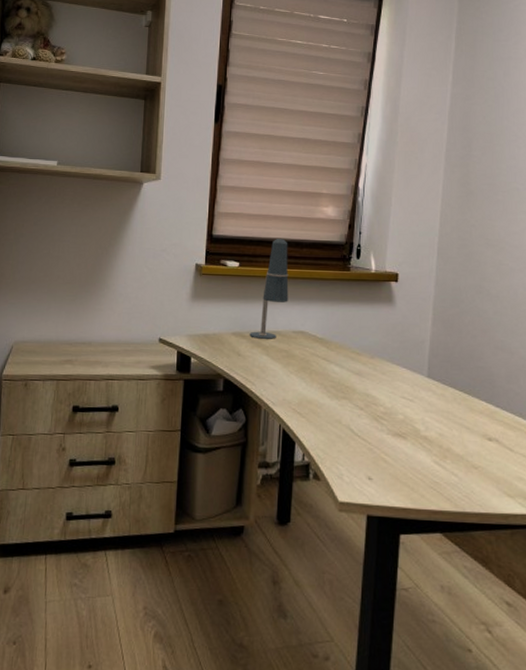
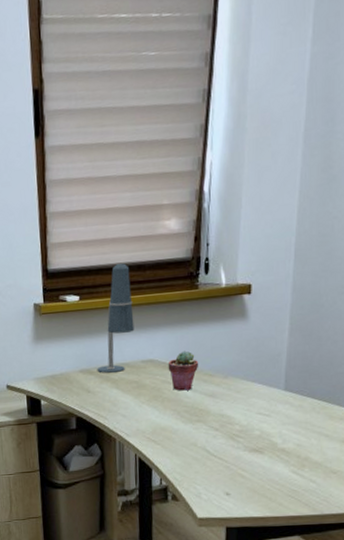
potted succulent: none [317,327,348,366] -> present [168,350,199,391]

